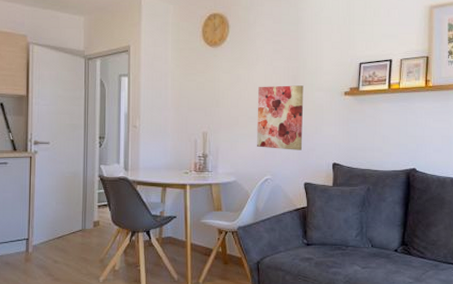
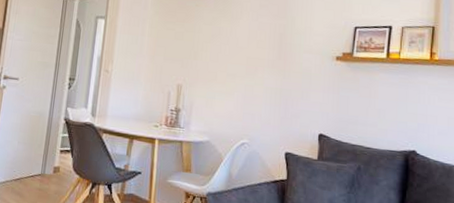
wall art: present [257,85,304,150] -> none [235,42,291,116]

